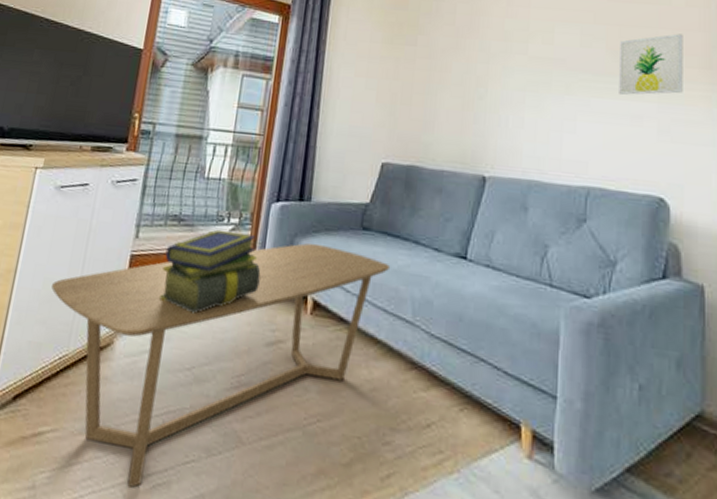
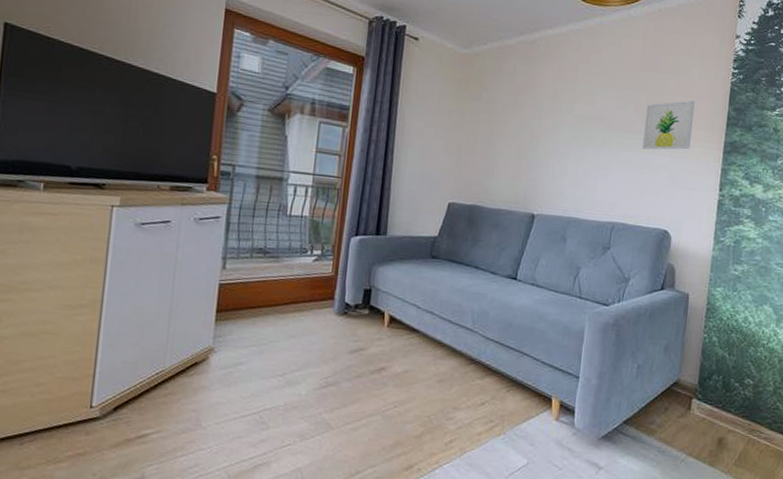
coffee table: present [51,243,391,488] -> none [142,270,455,469]
stack of books: present [160,229,261,313] -> none [250,260,343,331]

